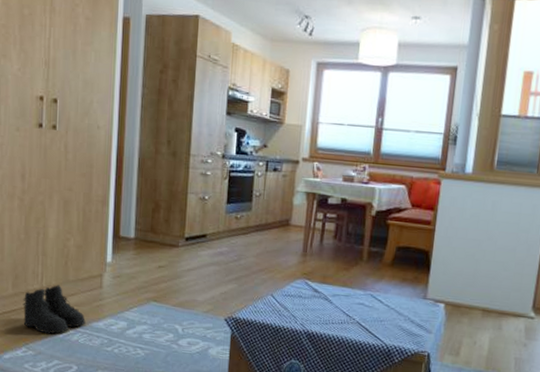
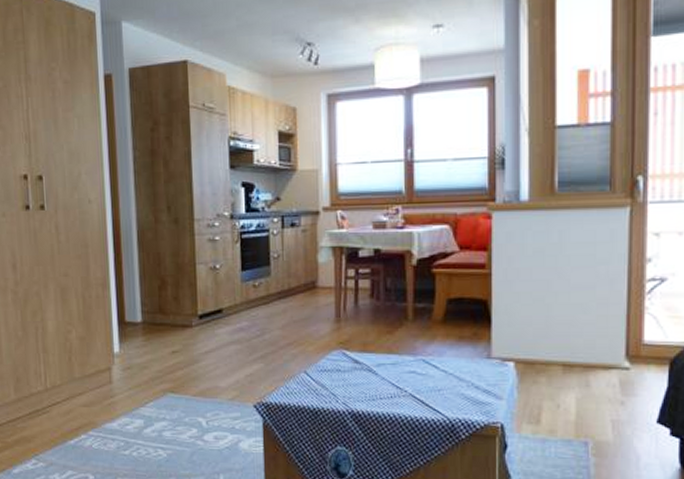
boots: present [23,285,86,334] -> none [27,384,98,441]

